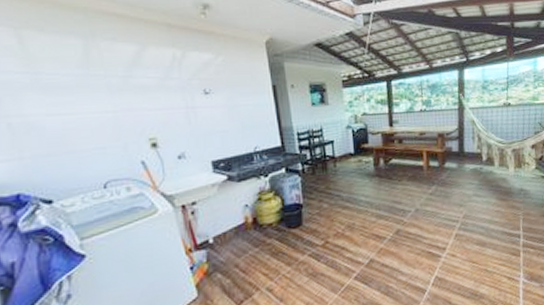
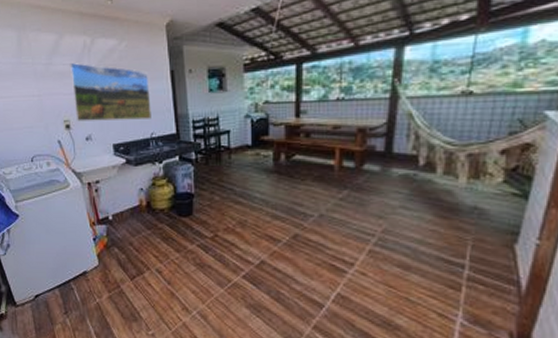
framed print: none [155,75,254,139] -> present [69,62,151,121]

